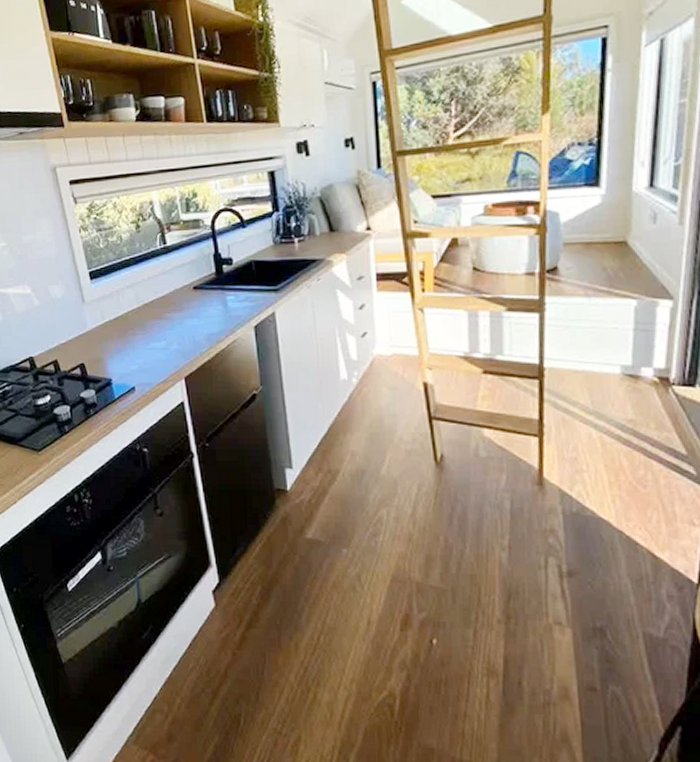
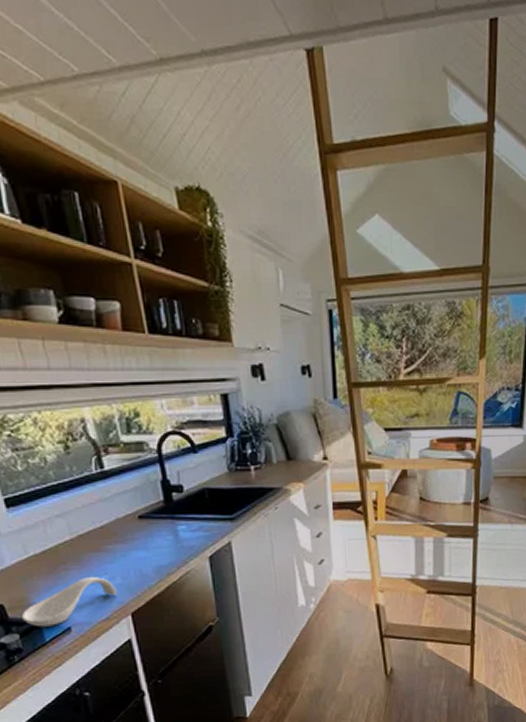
spoon rest: none [97,341,174,385] -> present [21,576,118,627]

